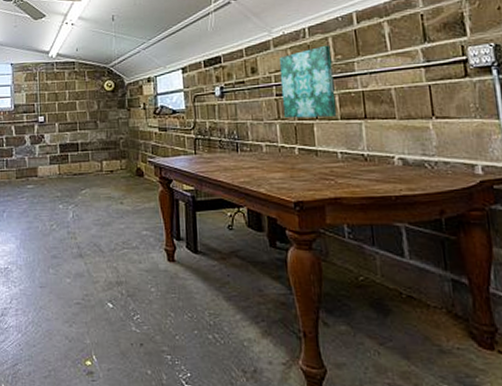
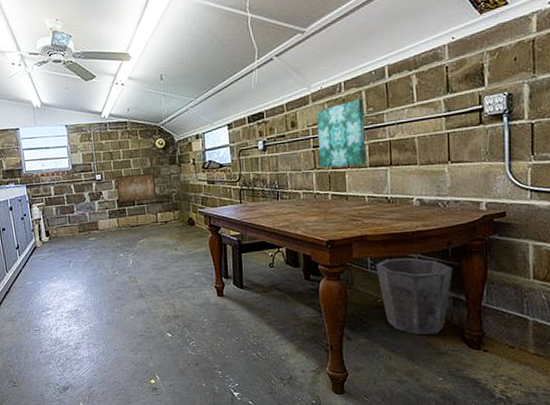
wall art: none [59,116,103,148] -> present [115,172,157,203]
waste bin: none [355,227,450,325] -> present [376,257,453,335]

